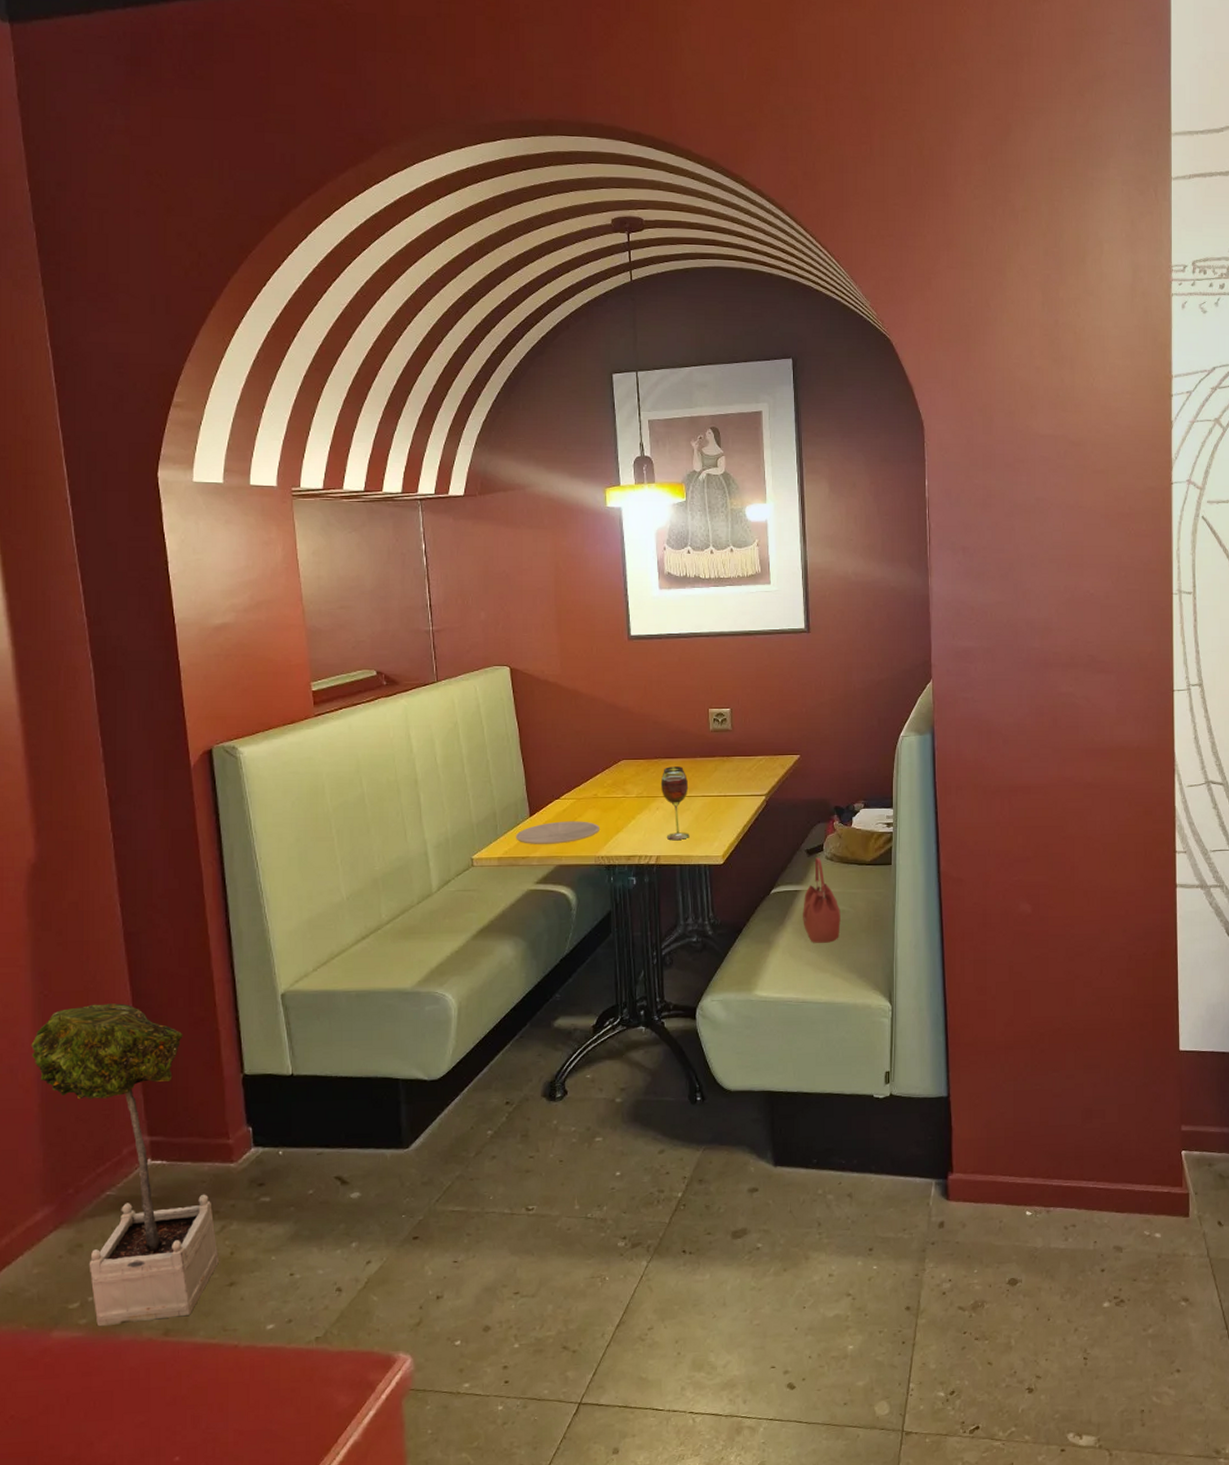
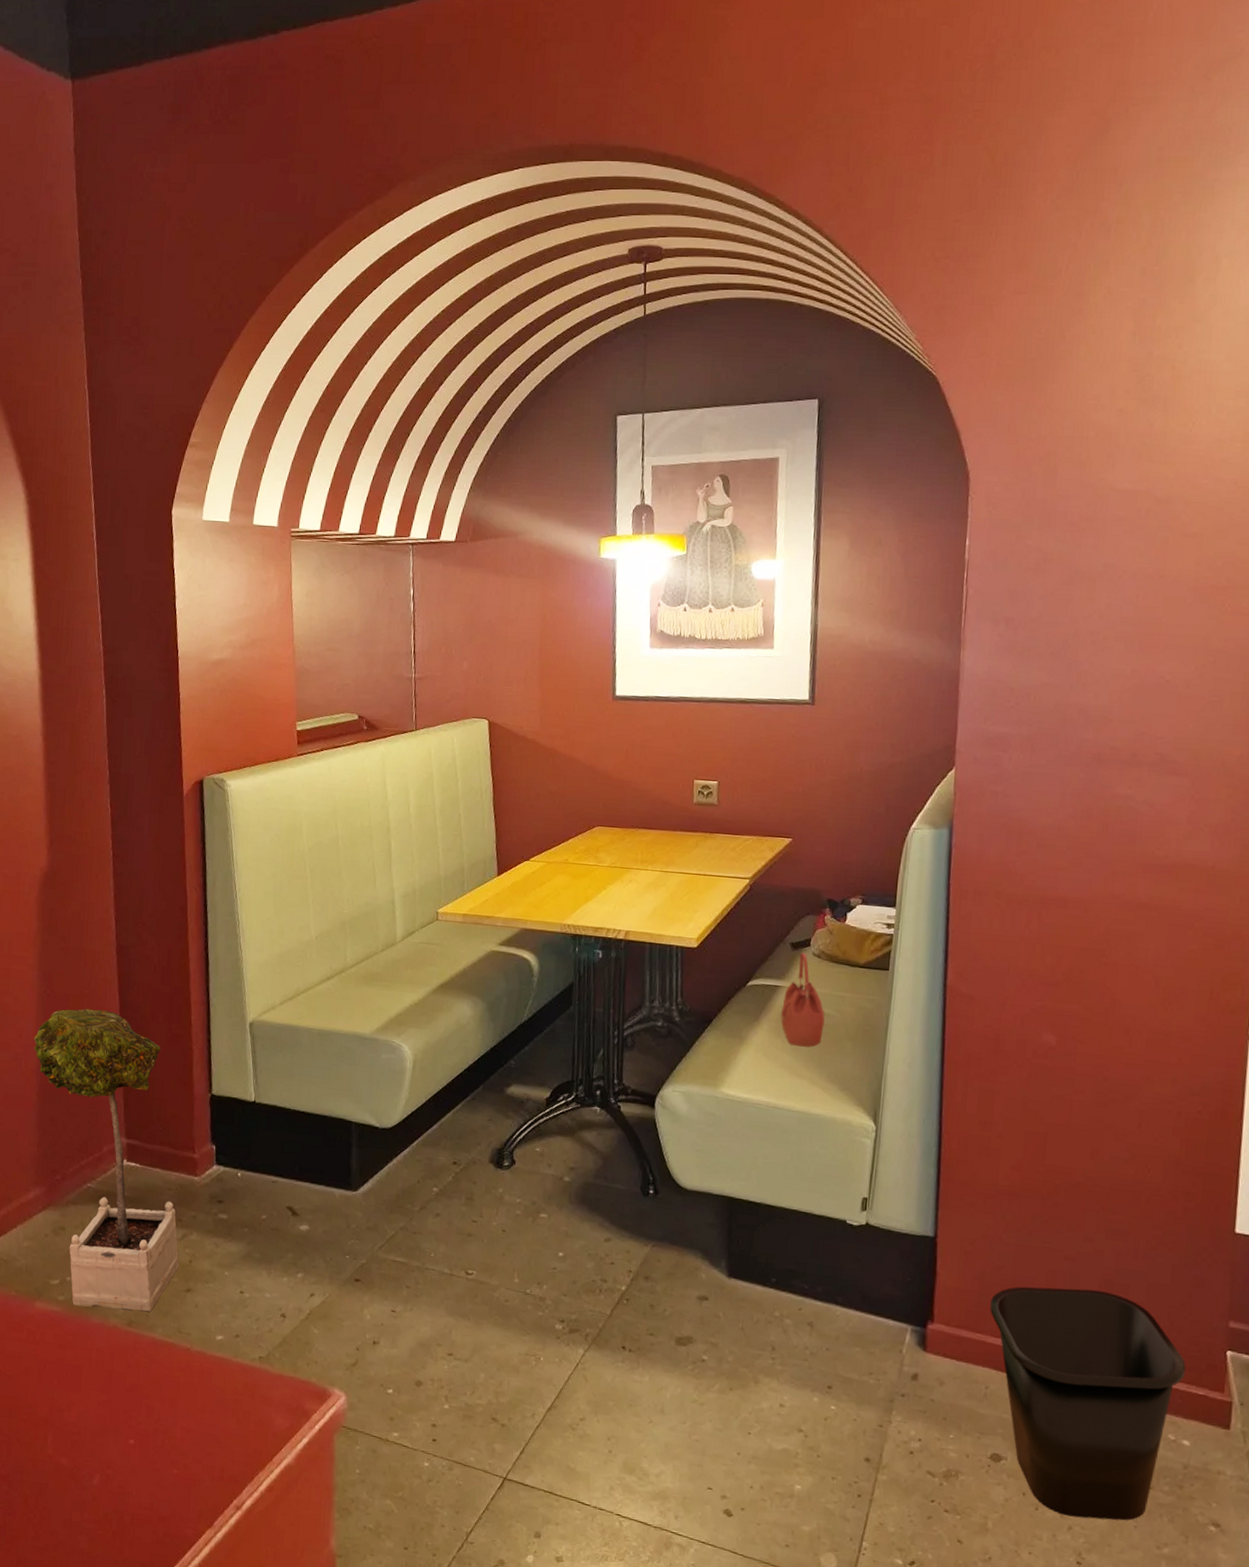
plate: present [516,821,601,845] -> none [482,883,569,908]
wineglass: present [660,766,690,840] -> none [635,838,666,917]
waste bin: none [998,1118,1152,1320] -> present [990,1286,1186,1521]

